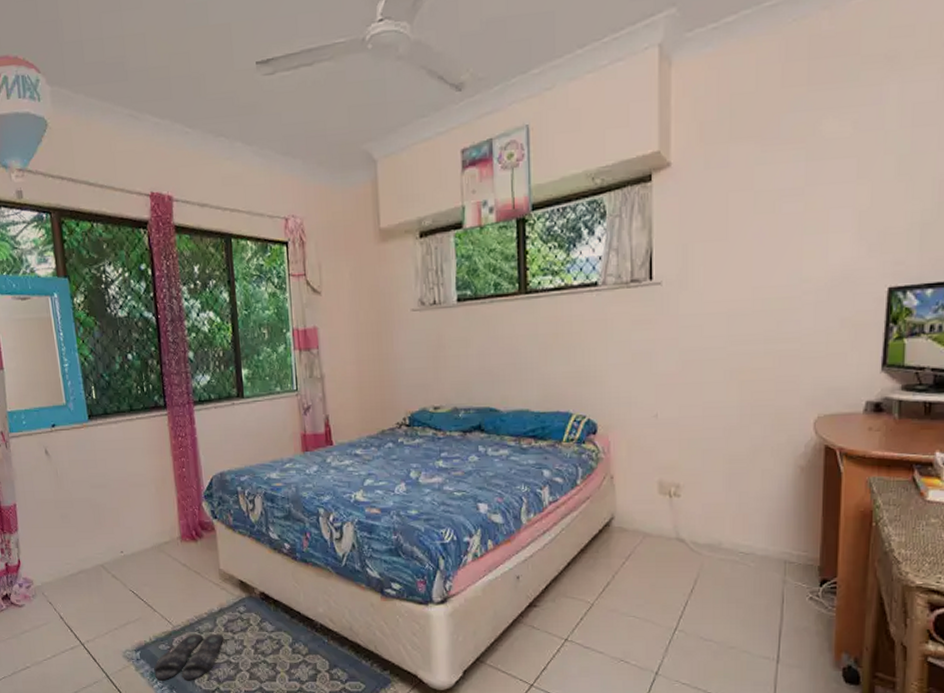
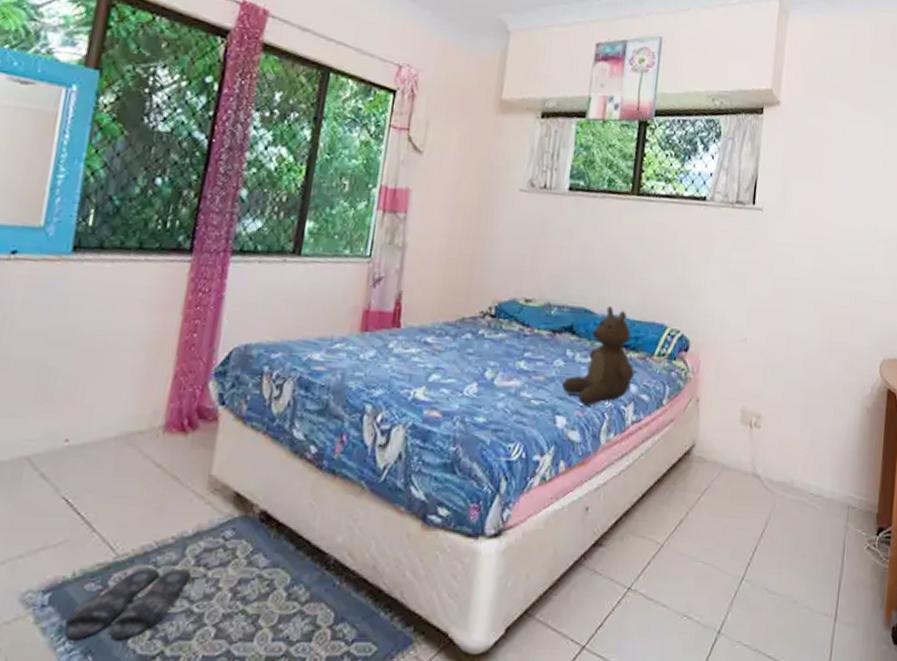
teddy bear: none [479,402,545,492] -> present [562,306,635,406]

